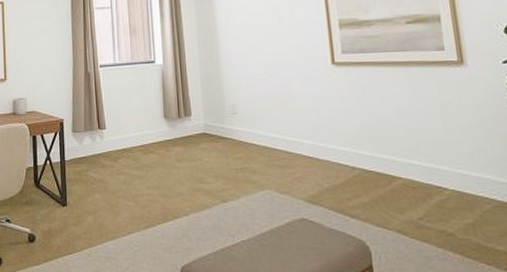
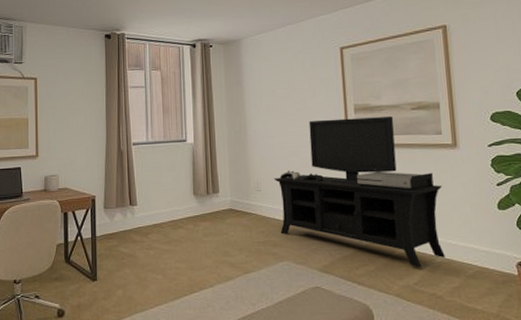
media console: none [250,31,455,201] -> present [273,115,445,268]

